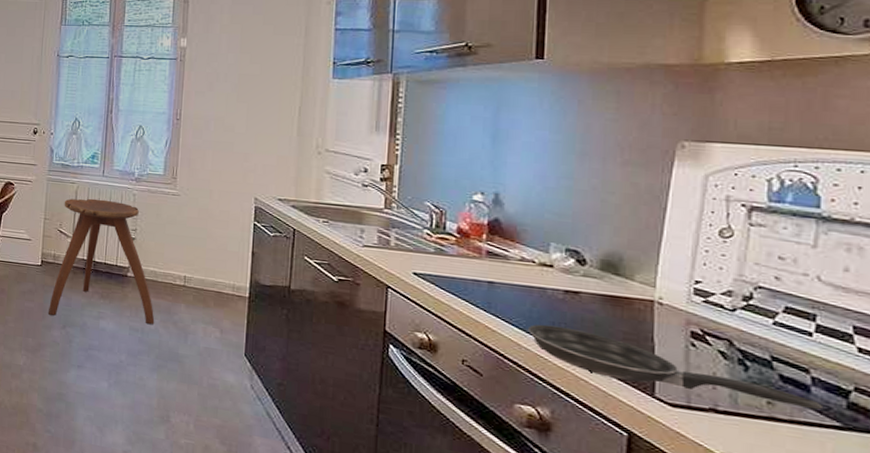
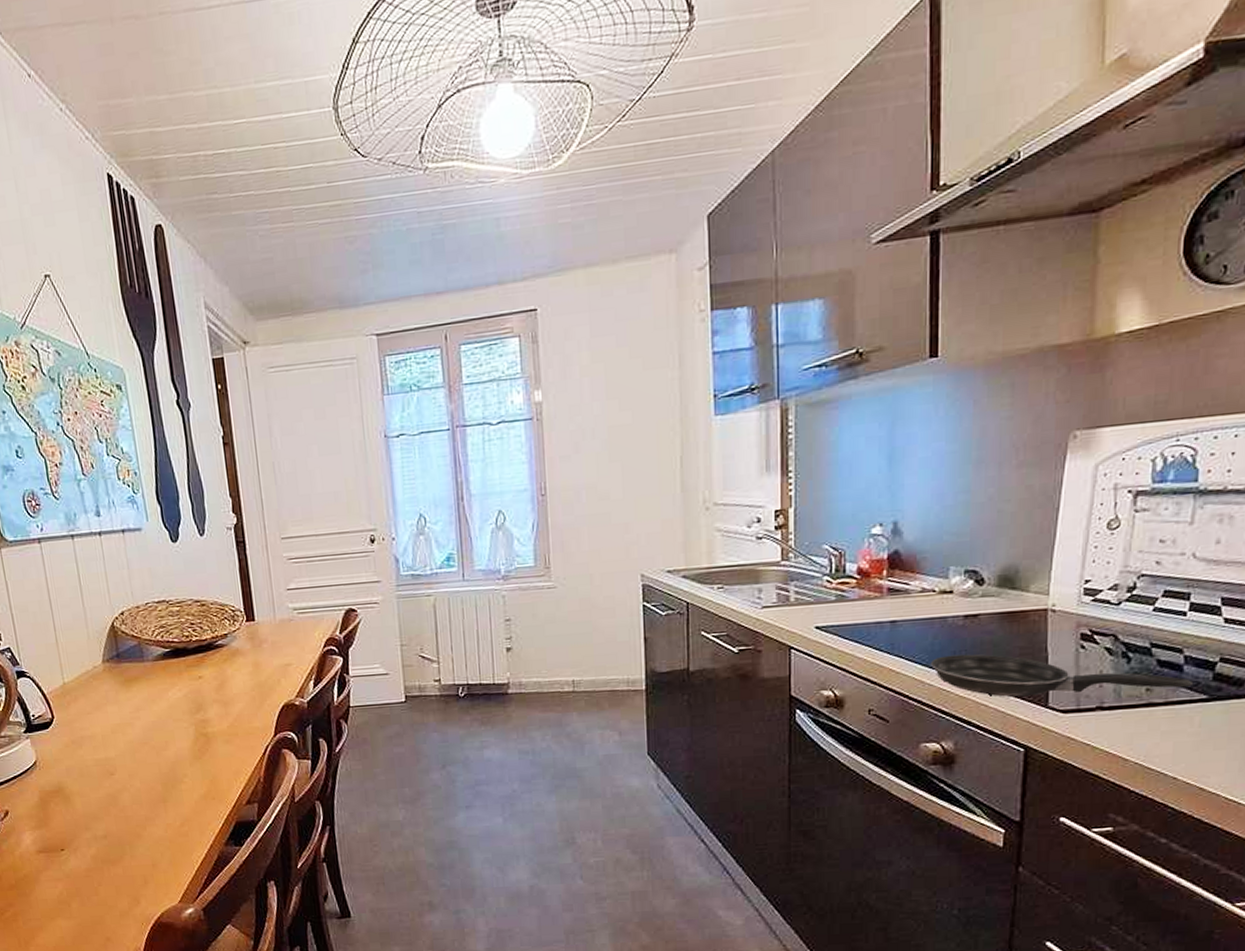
stool: present [47,198,155,324] -> none [421,608,546,757]

